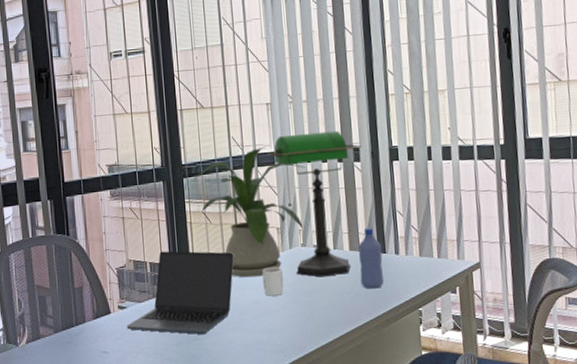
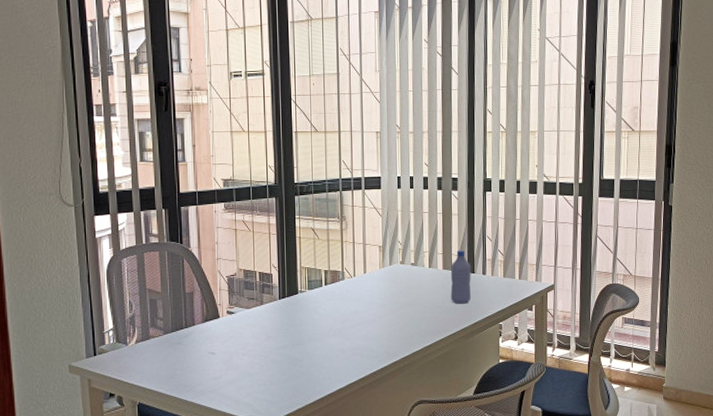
laptop: present [126,251,234,335] -> none [234,262,338,340]
house plant: present [193,146,305,278] -> none [304,171,408,290]
mug: present [262,266,284,296] -> none [363,281,382,307]
desk lamp: present [267,130,361,277] -> none [374,161,459,292]

